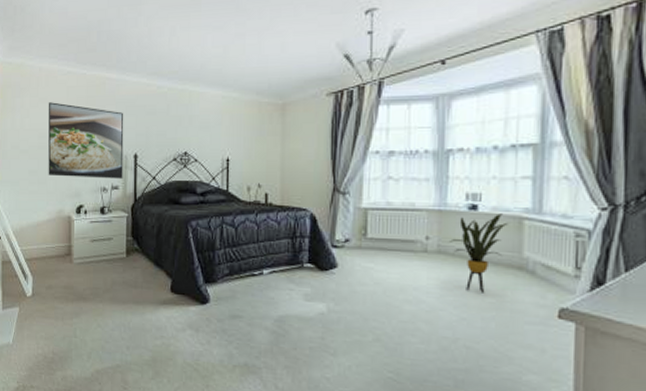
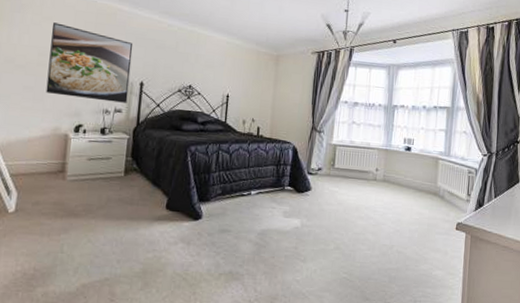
house plant: present [448,213,508,293] -> none [391,154,429,212]

